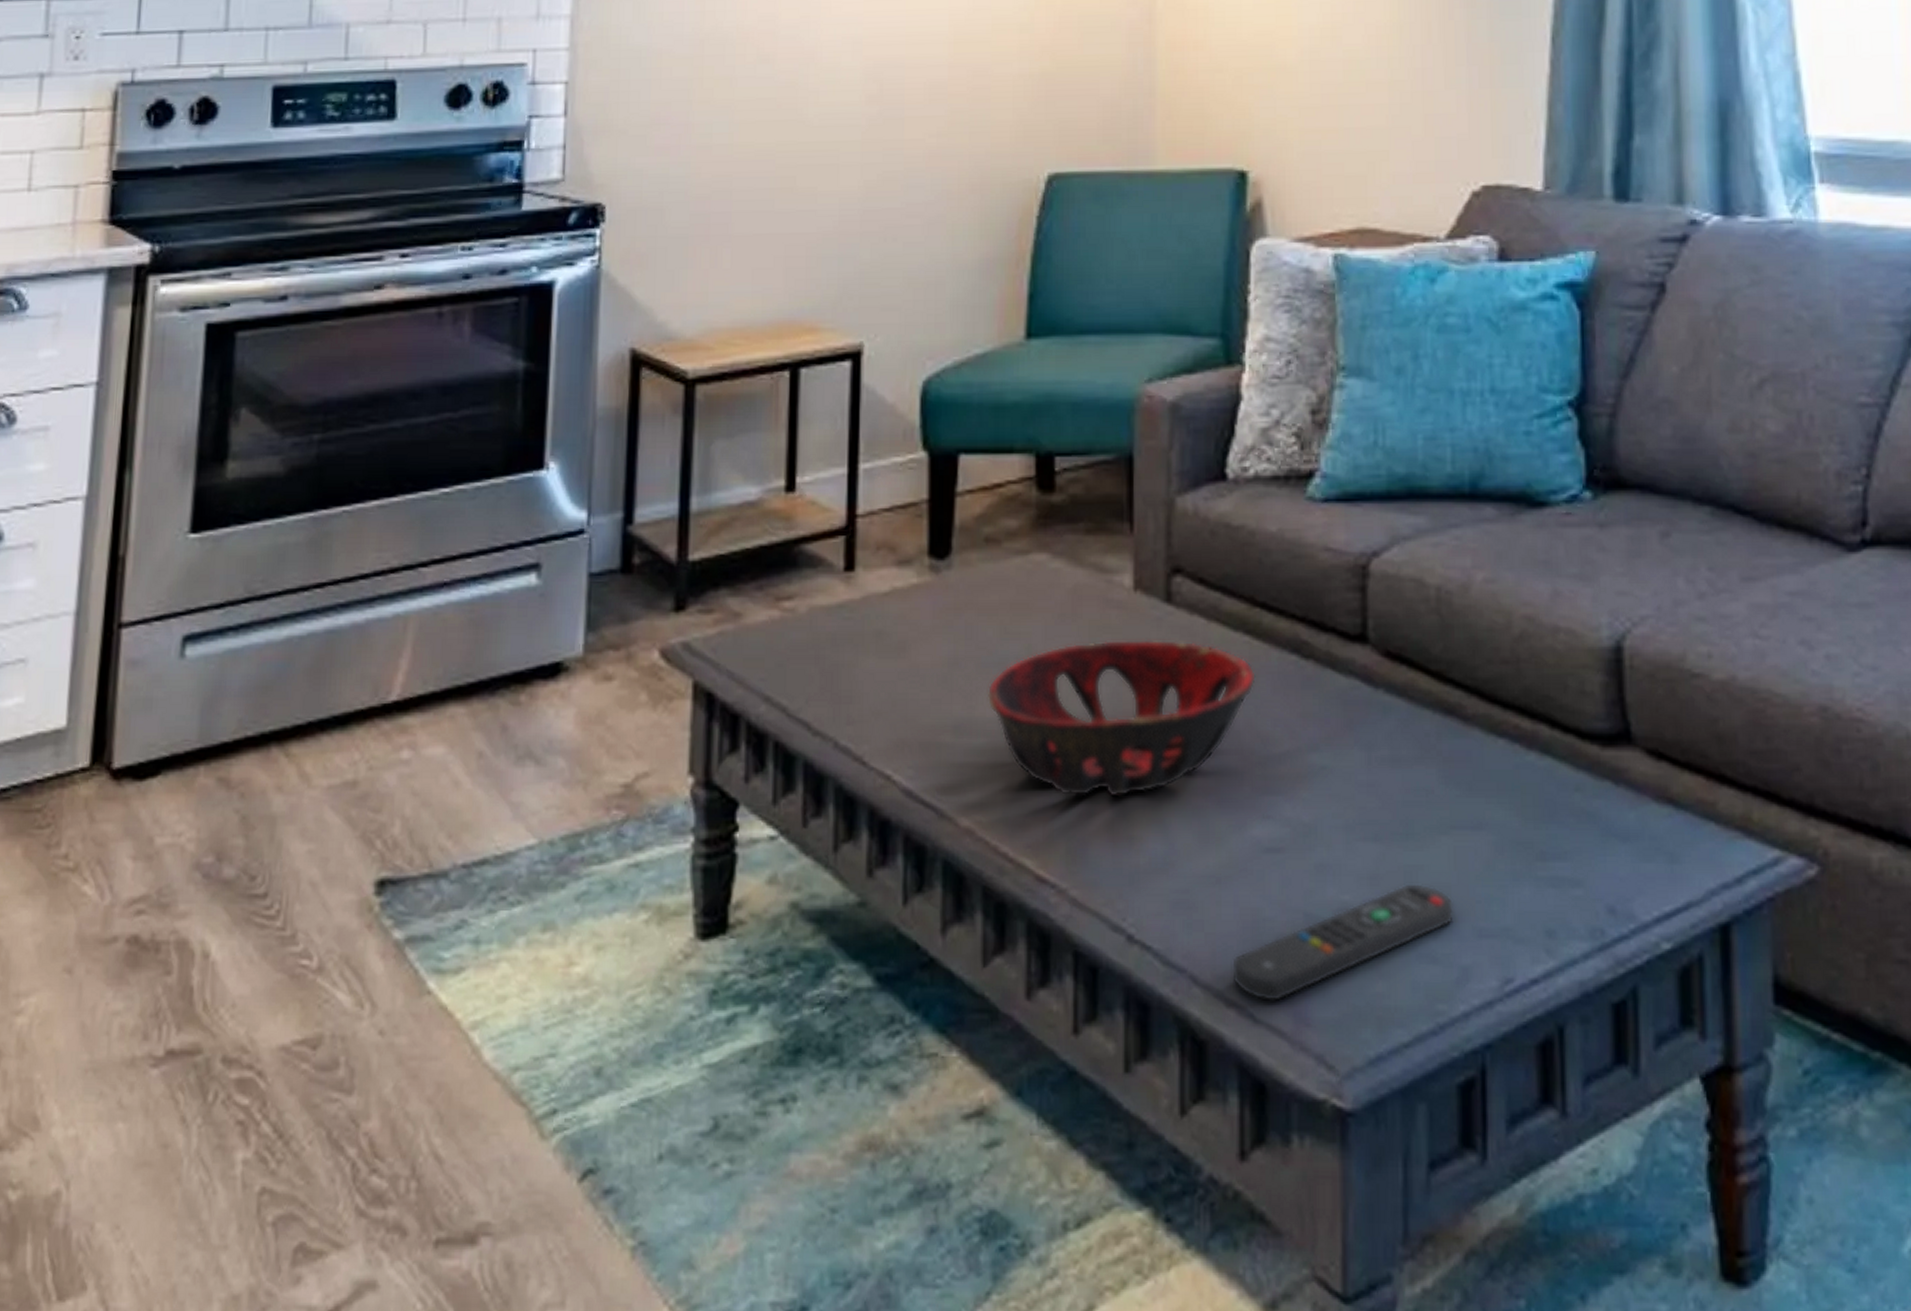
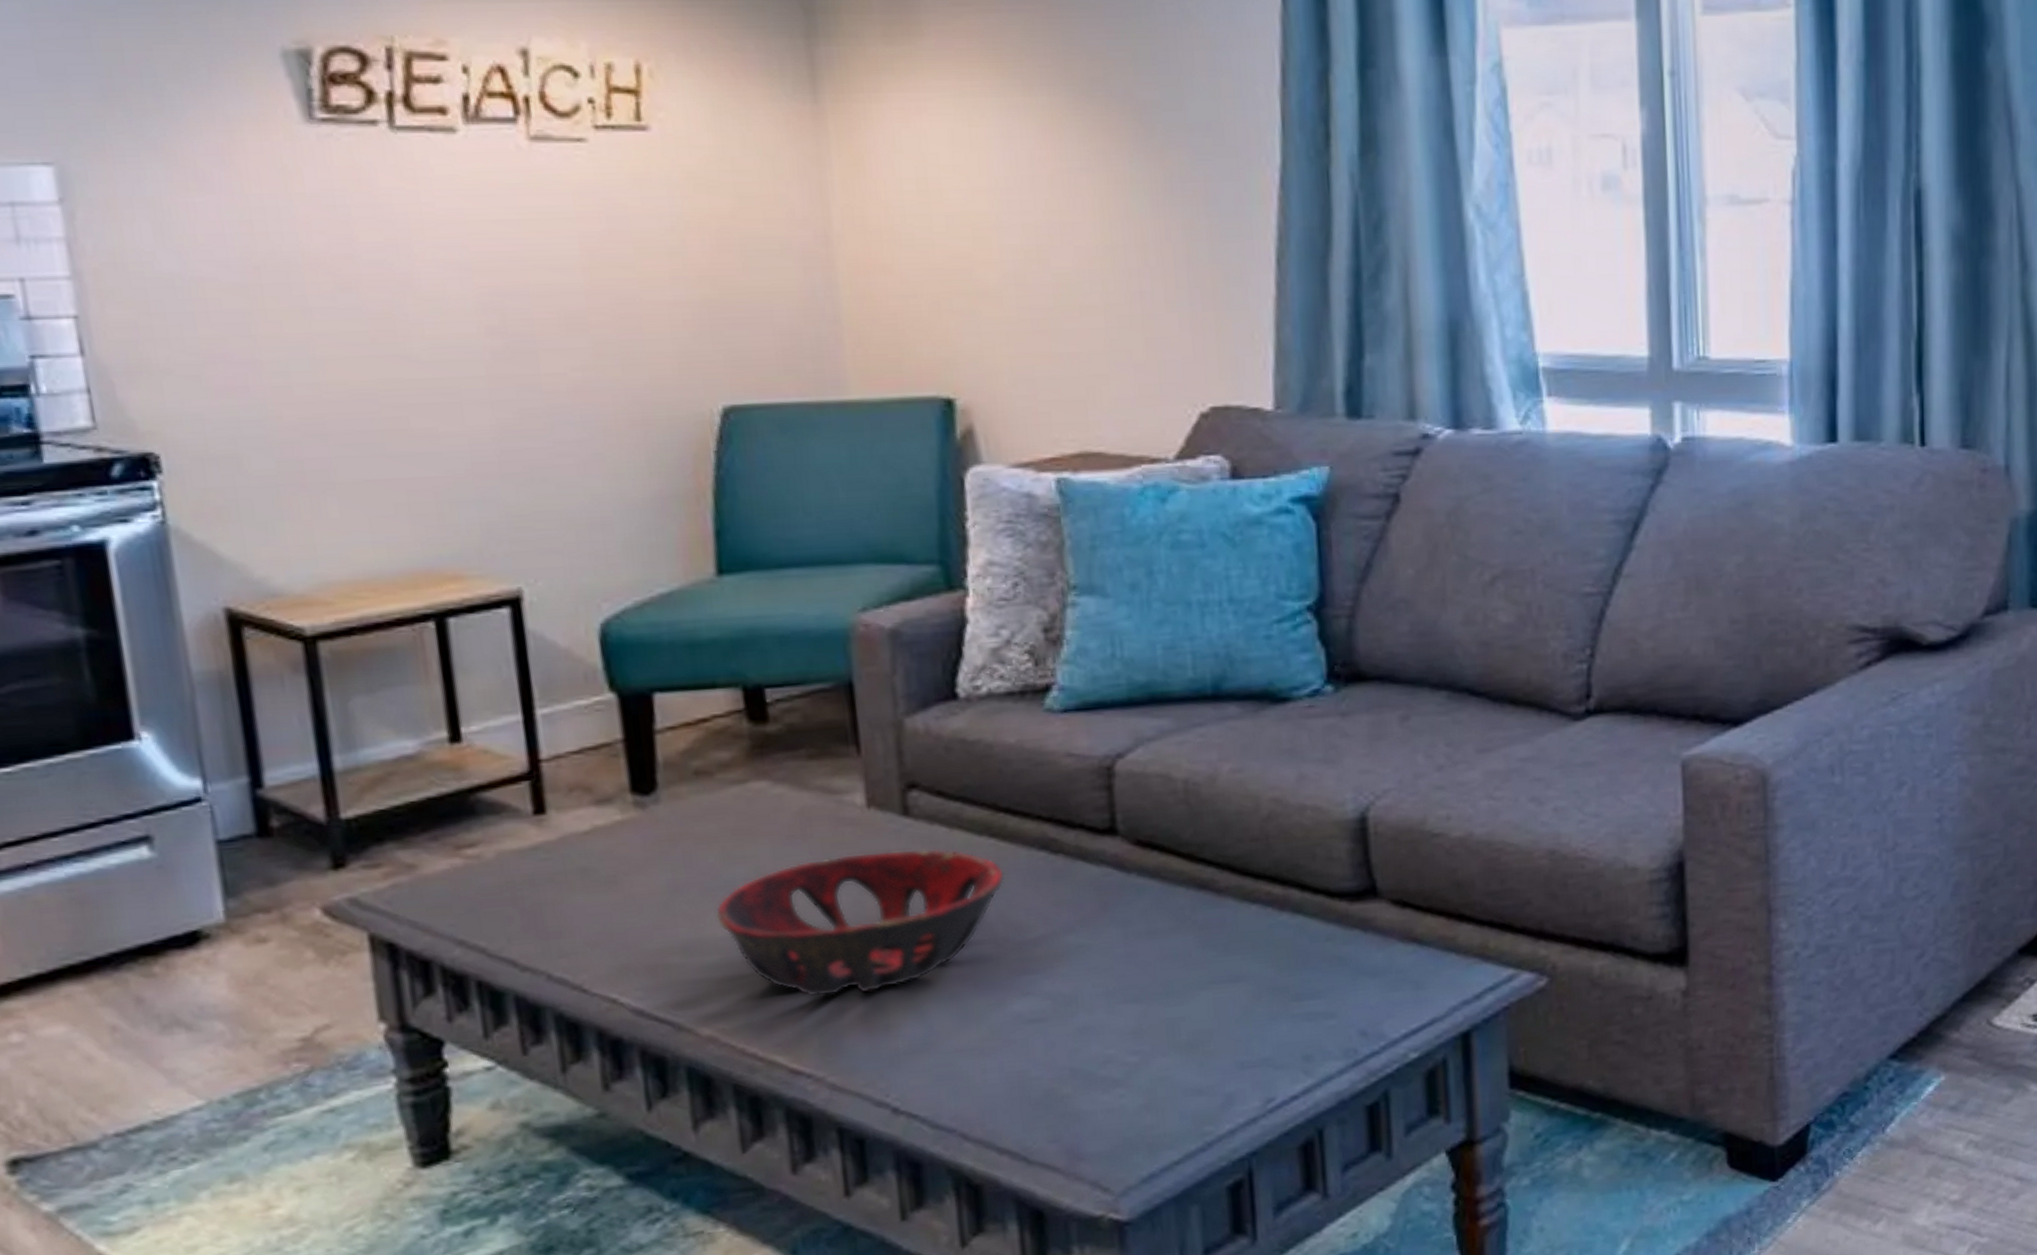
remote control: present [1231,882,1455,1003] -> none [1001,1031,1217,1146]

